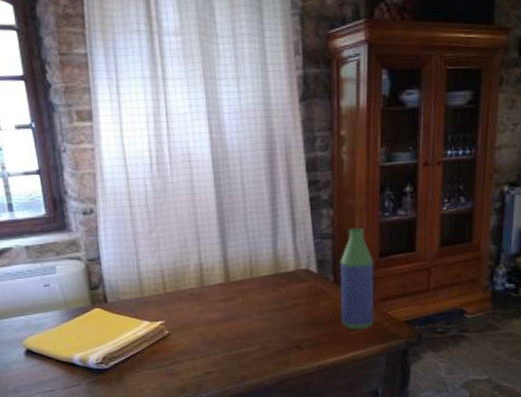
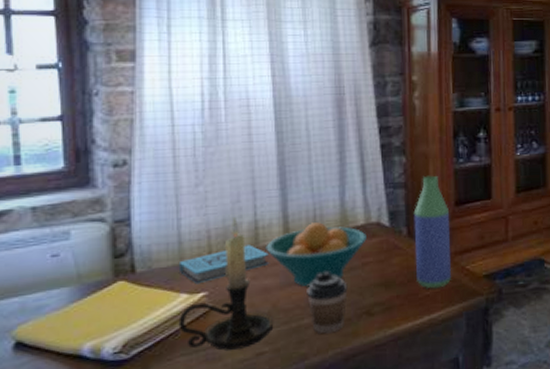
book: none [140,284,214,314] -> present [178,244,270,285]
candle holder: none [143,260,219,368] -> present [178,217,274,350]
fruit bowl: none [210,267,297,322] -> present [265,222,367,287]
coffee cup: none [245,310,280,361] -> present [307,272,348,335]

